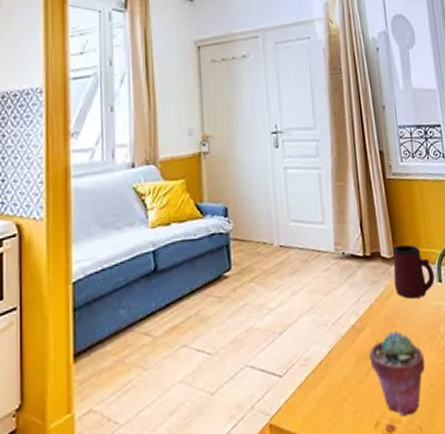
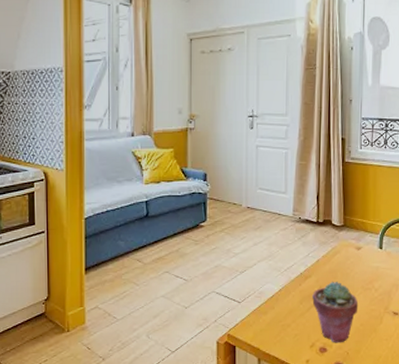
mug: present [393,244,435,299] -> none [340,217,377,259]

